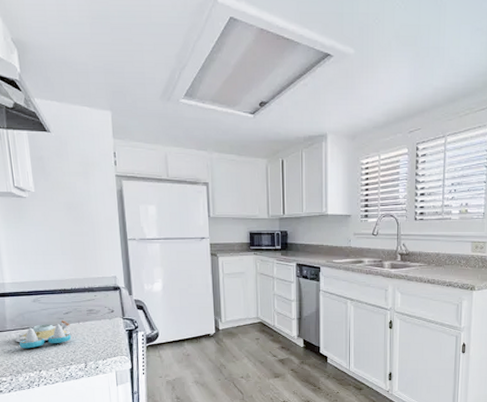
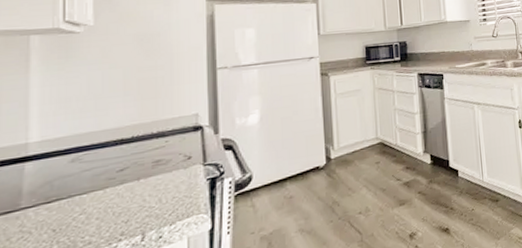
salt and pepper shaker set: present [15,319,72,349] -> none [32,180,125,232]

